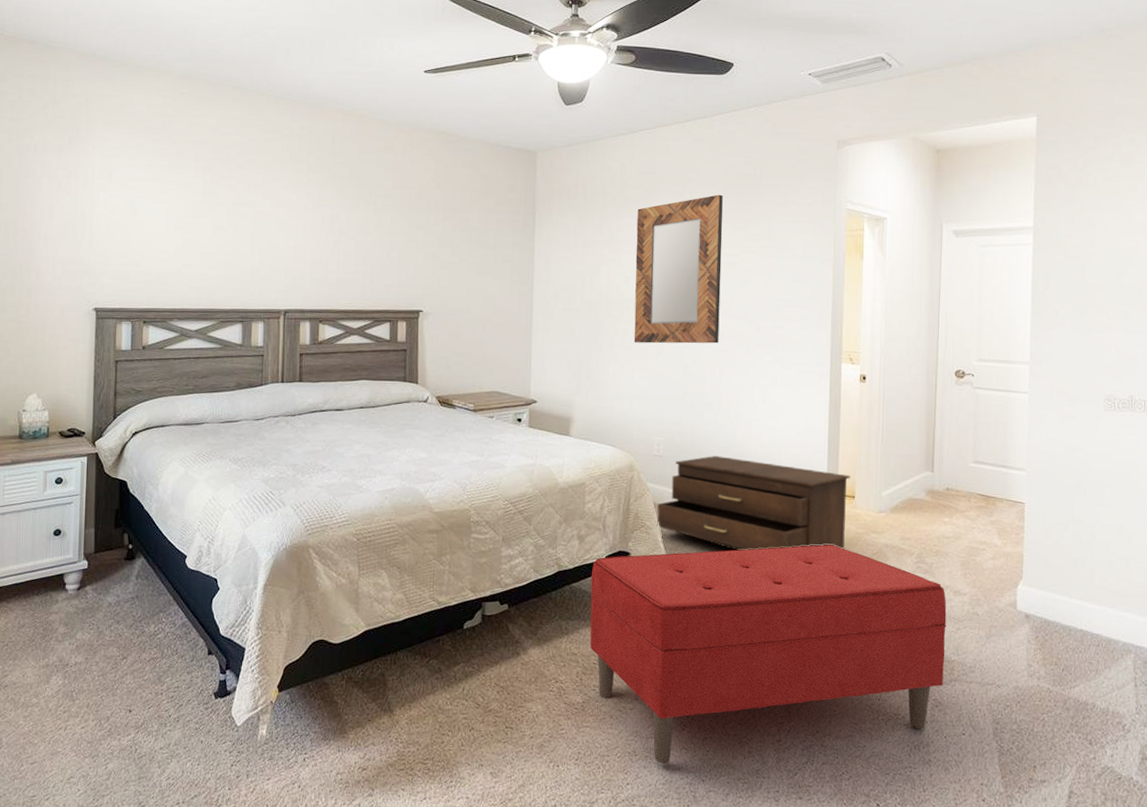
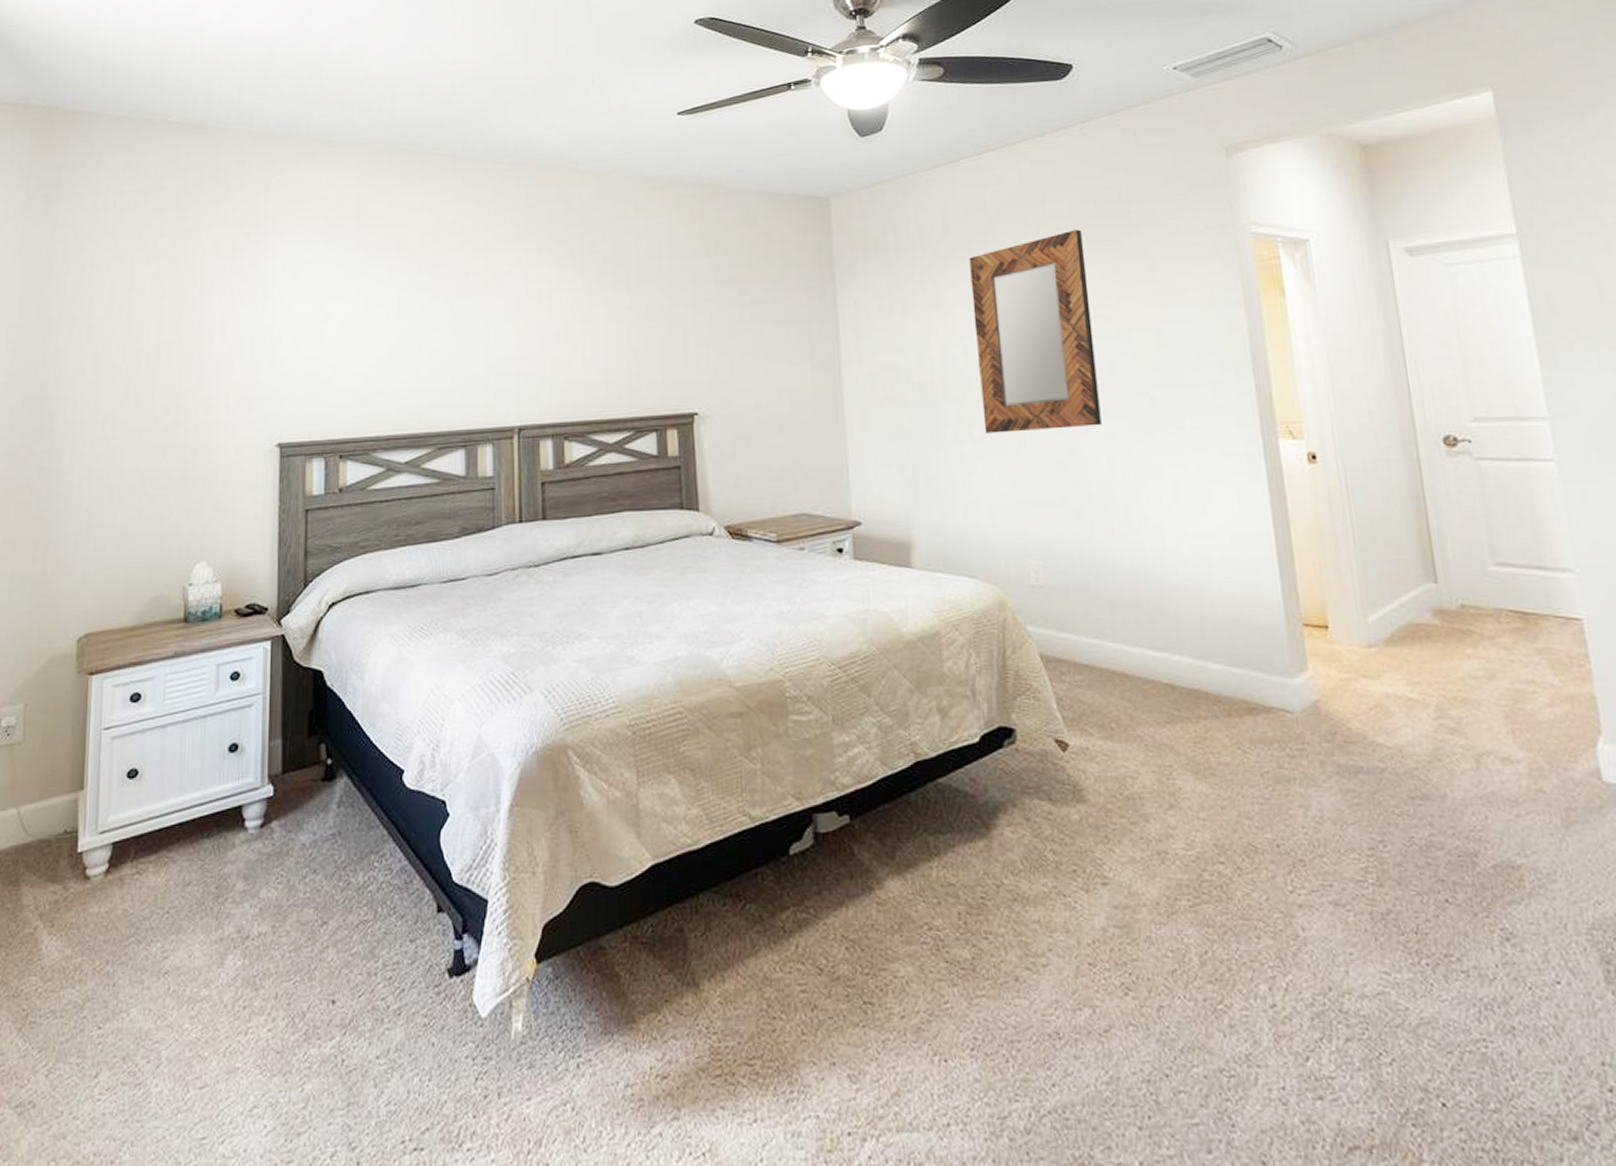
bench: present [590,544,947,763] -> none [963,699,1511,1050]
drawer: present [657,456,851,551] -> none [1045,581,1325,717]

